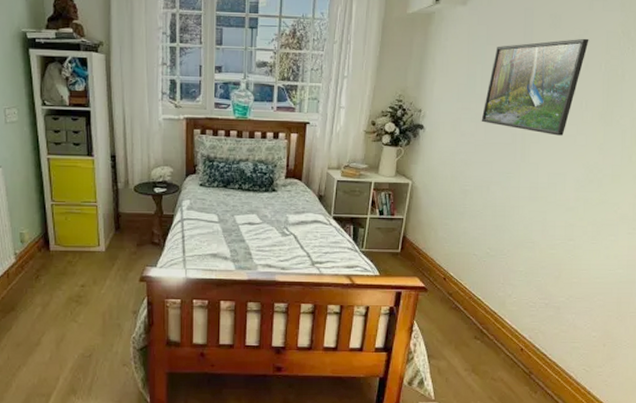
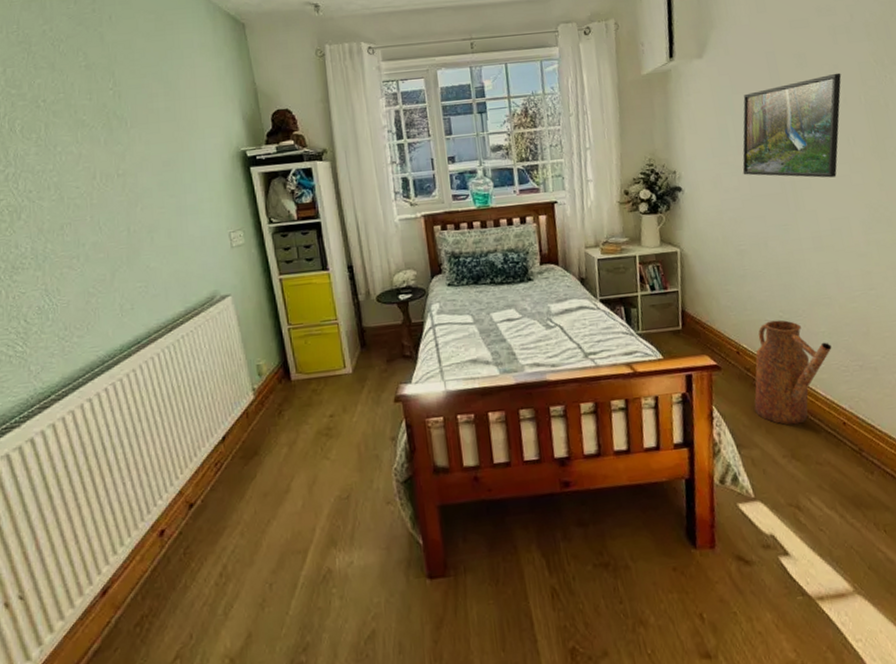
watering can: none [449,255,526,345] -> present [754,320,832,425]

